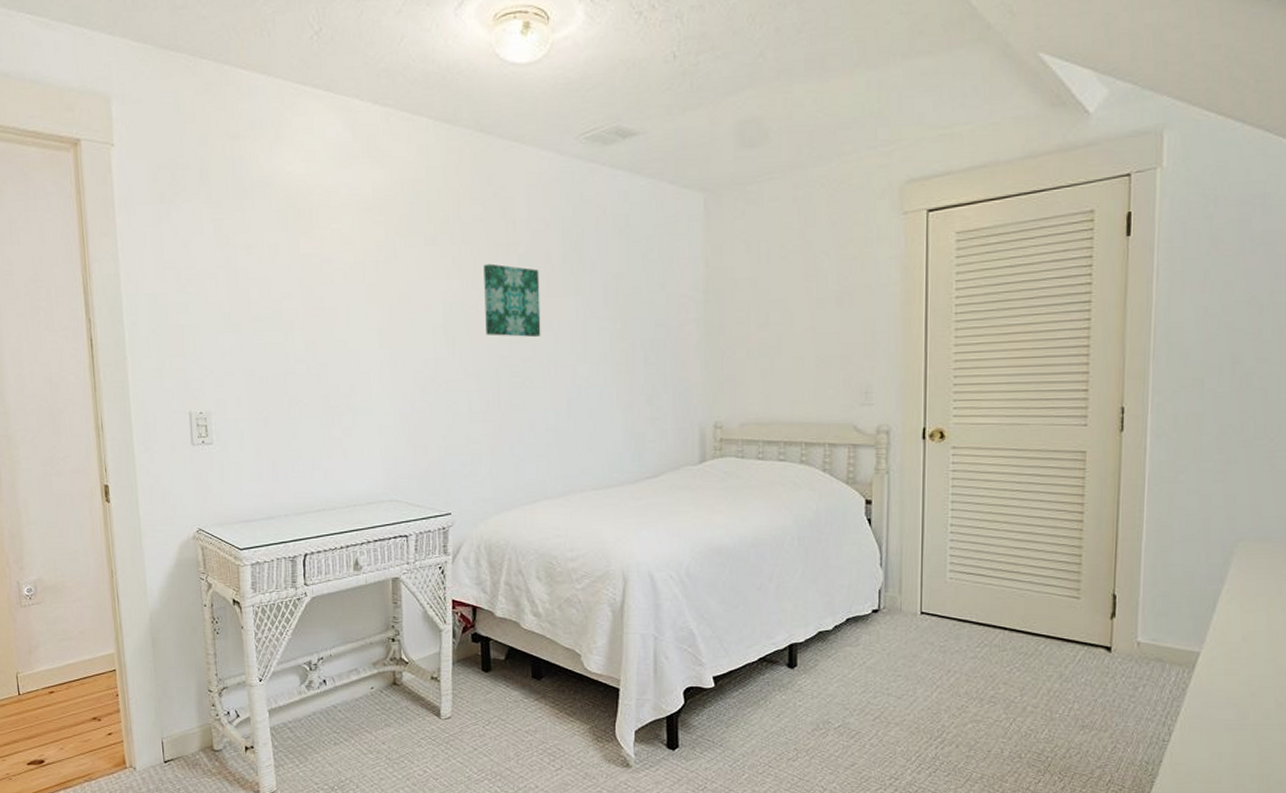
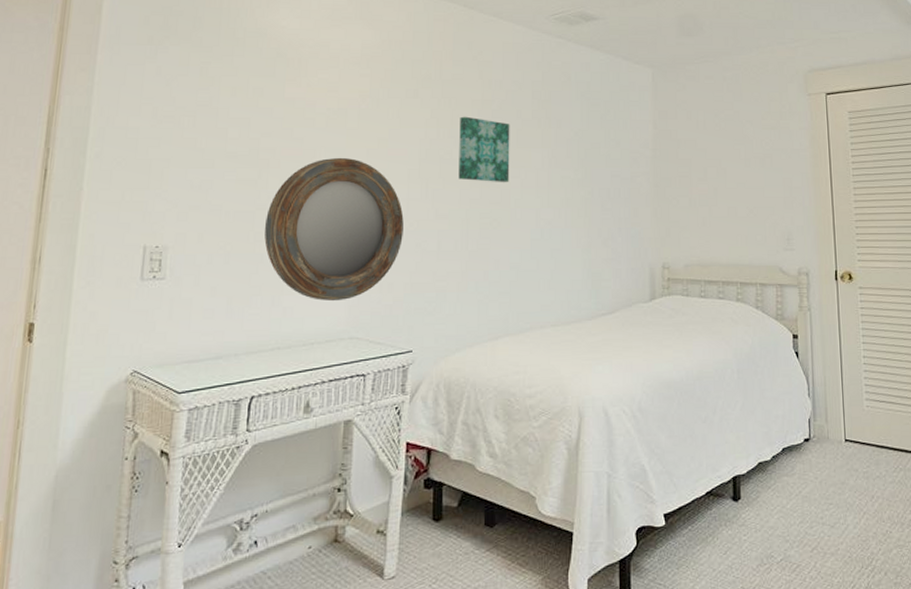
home mirror: none [297,315,433,465] -> present [264,157,404,302]

